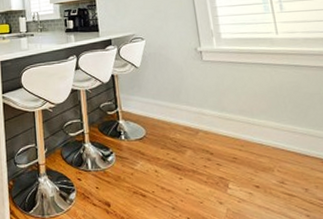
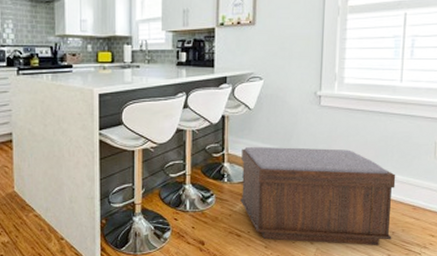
bench: none [134,102,307,205] -> present [240,147,396,245]

